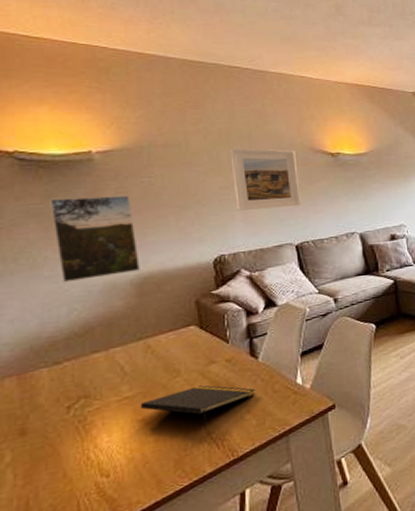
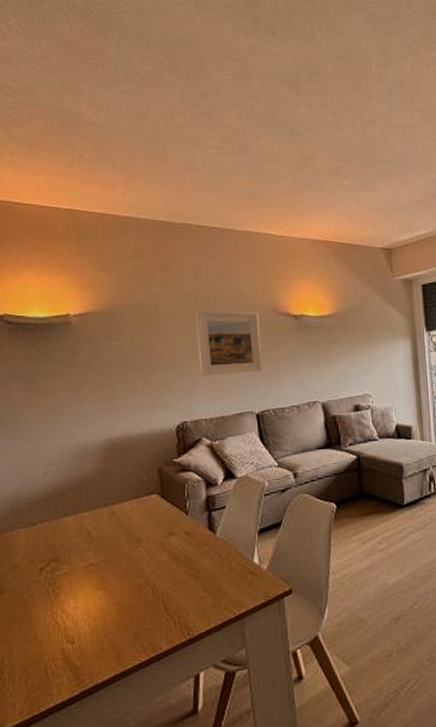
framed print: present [50,195,140,283] -> none [32,358,108,445]
notepad: present [140,385,255,425] -> none [104,557,212,599]

